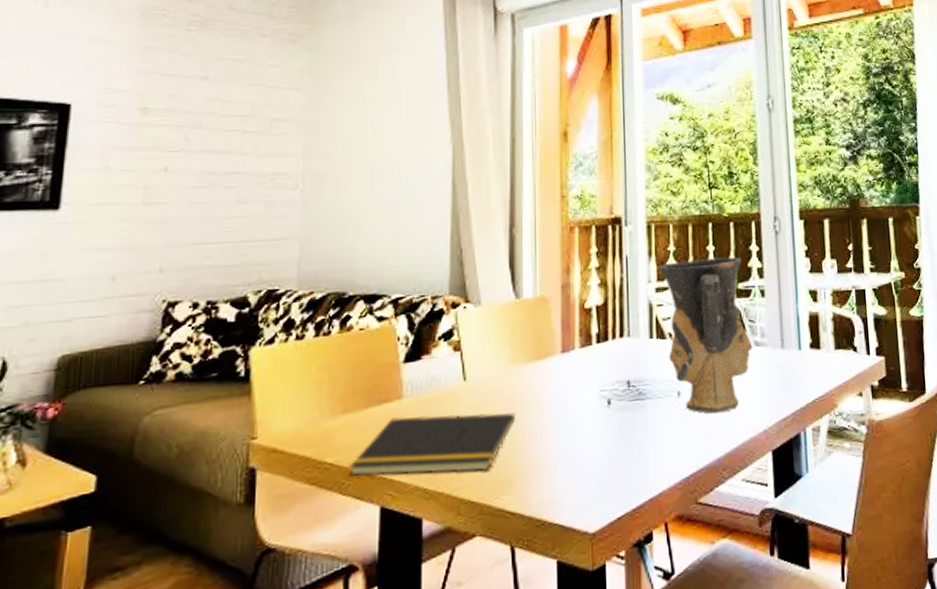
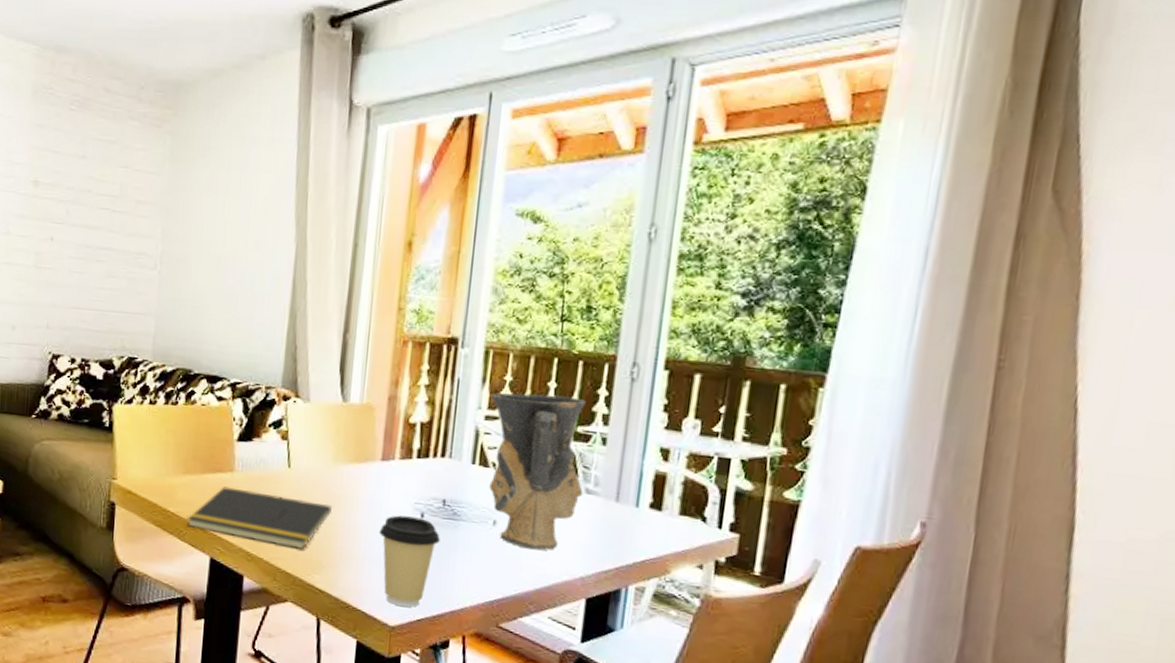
coffee cup: none [567,405,630,508] -> present [378,515,440,607]

